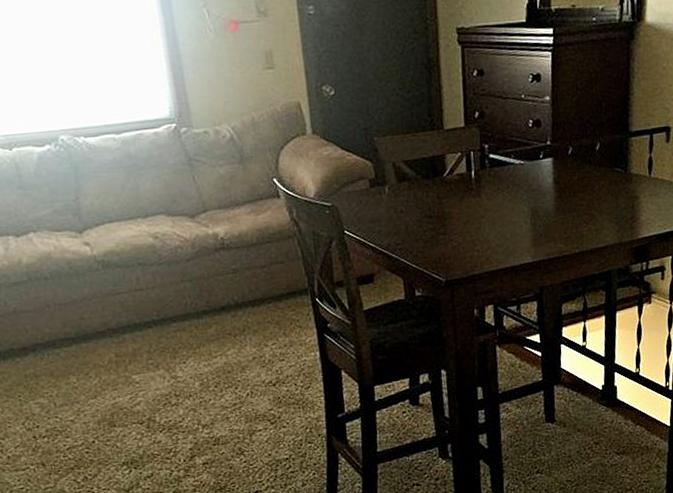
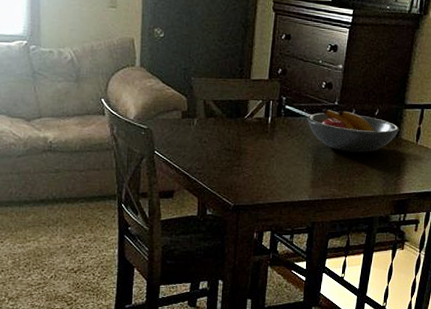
fruit bowl: none [516,150,628,199] -> present [307,108,400,153]

